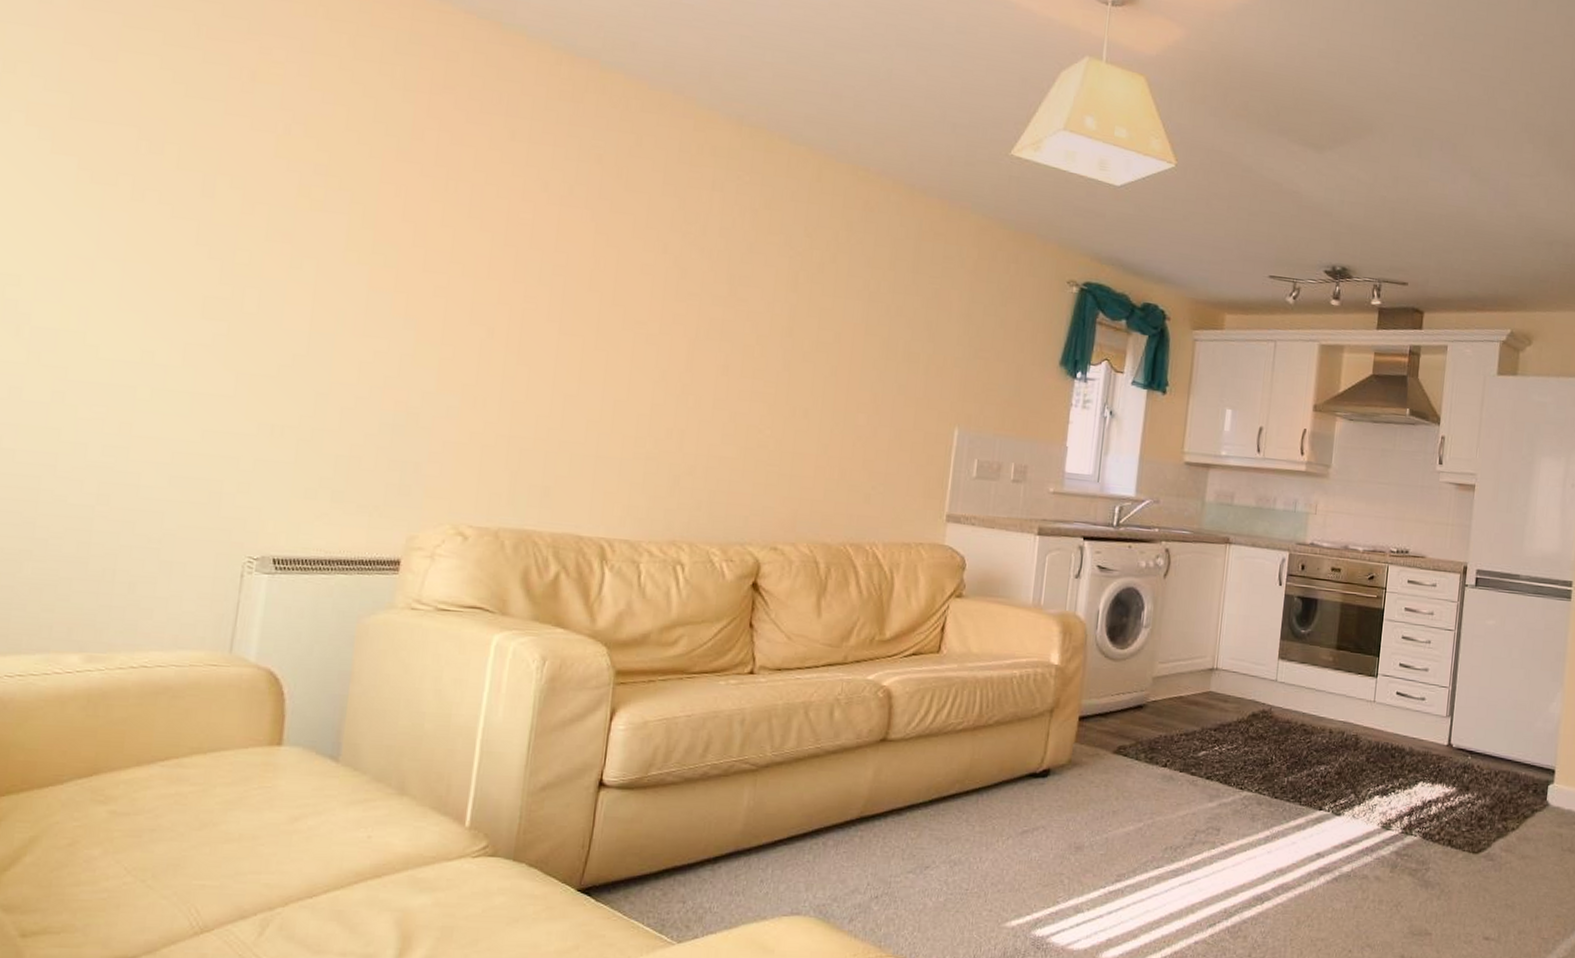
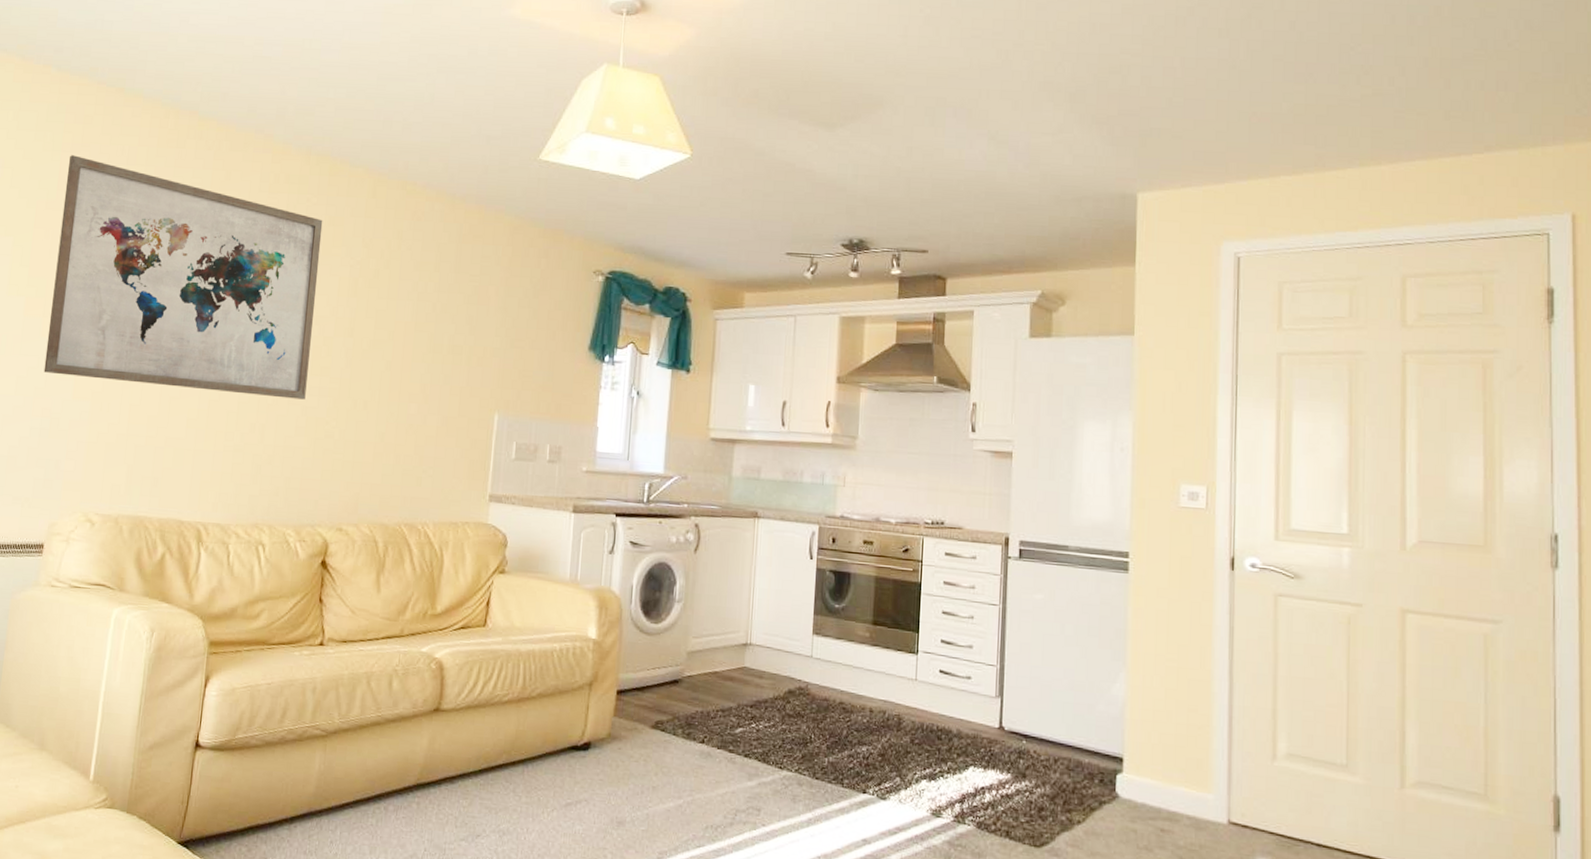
wall art: none [396,97,757,404] -> present [43,155,323,400]

